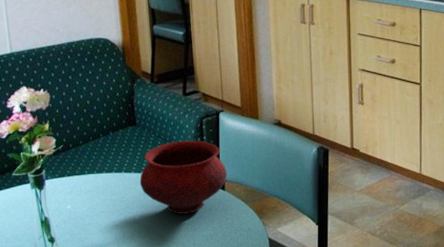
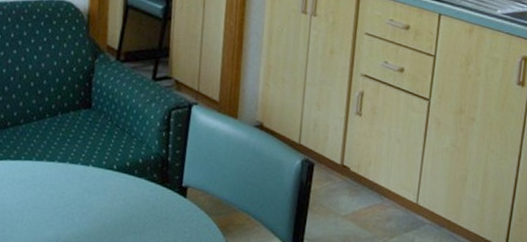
bowl: present [139,140,227,214] -> none [85,133,192,222]

